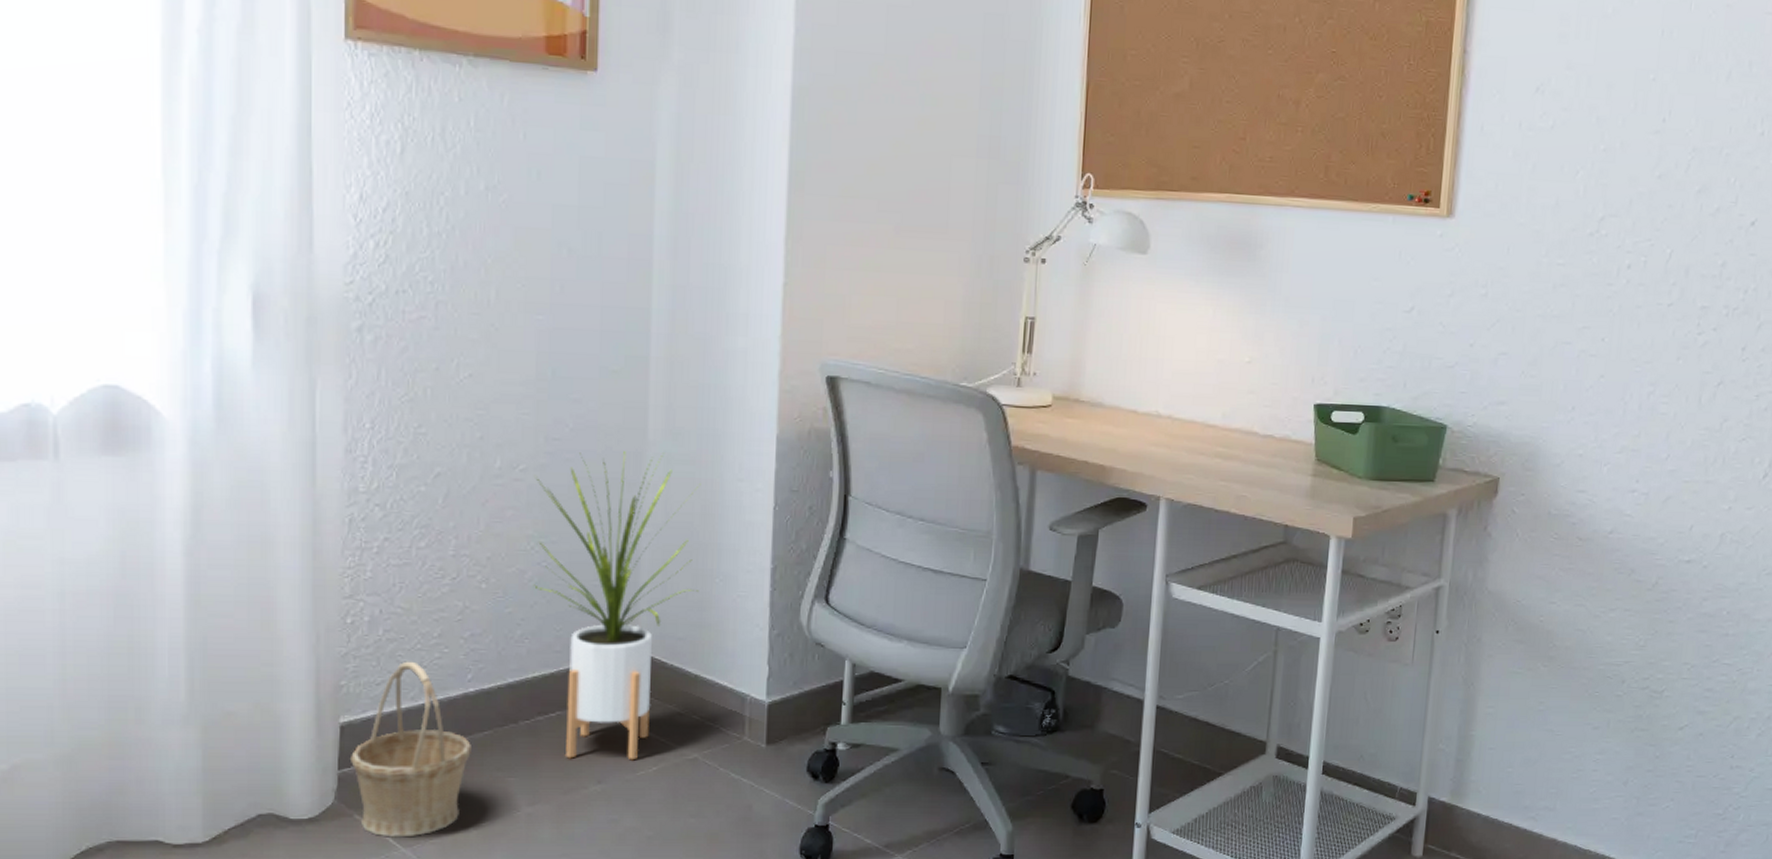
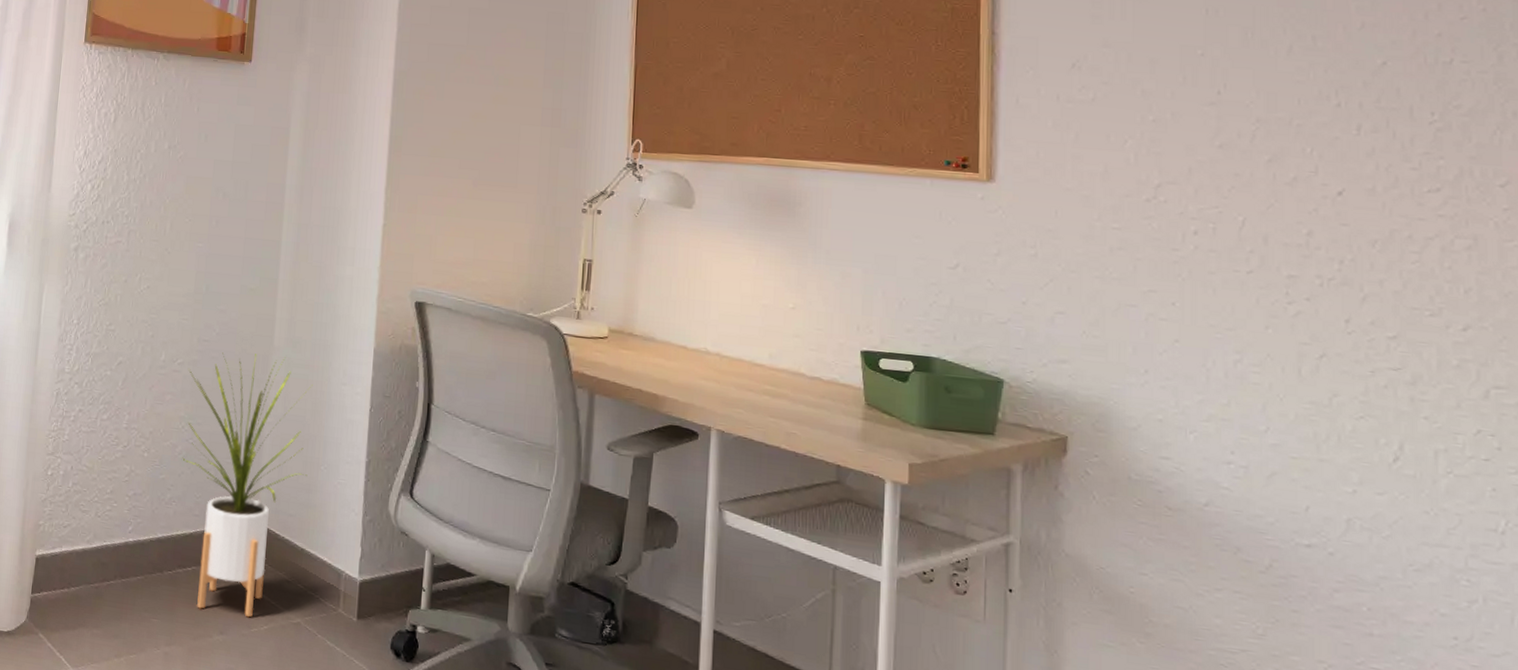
basket: present [349,661,473,838] -> none [40,510,128,660]

